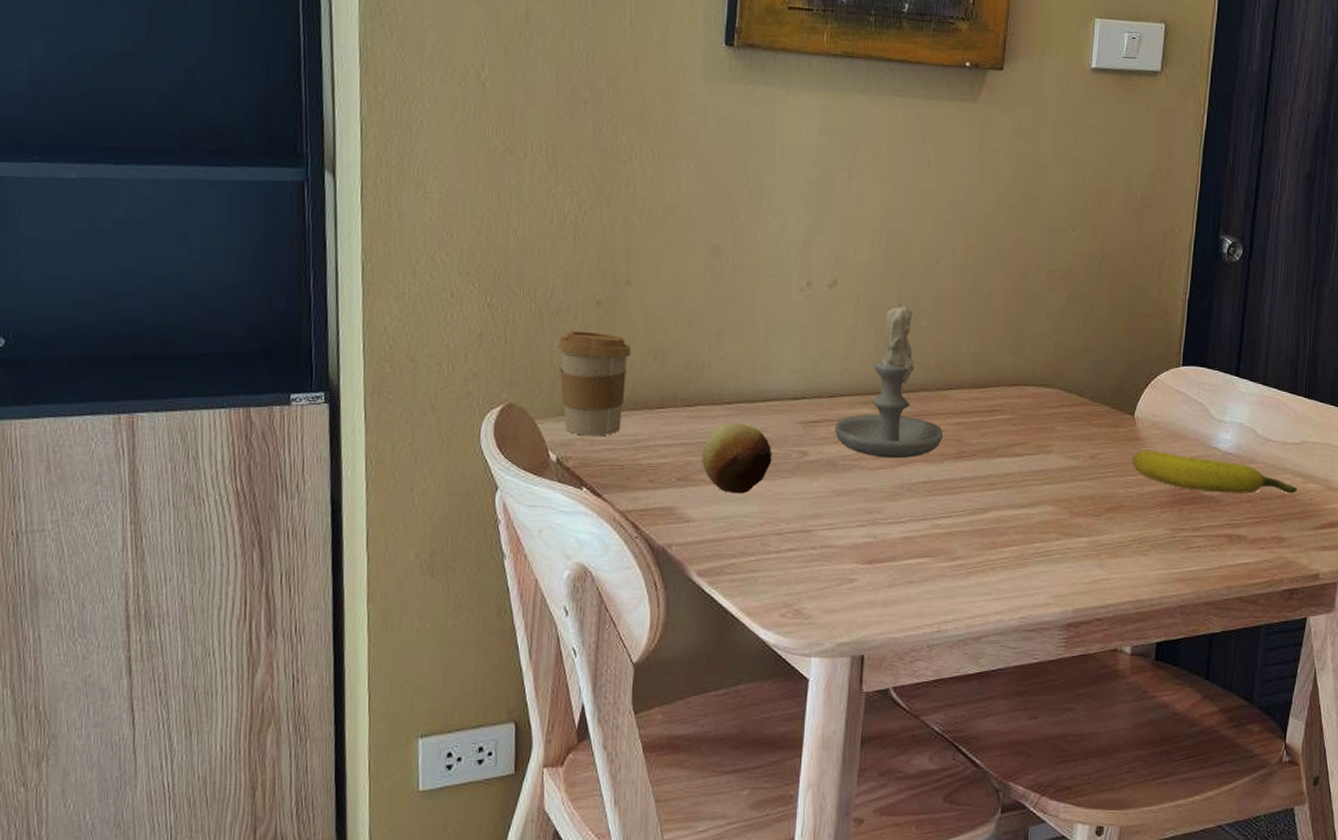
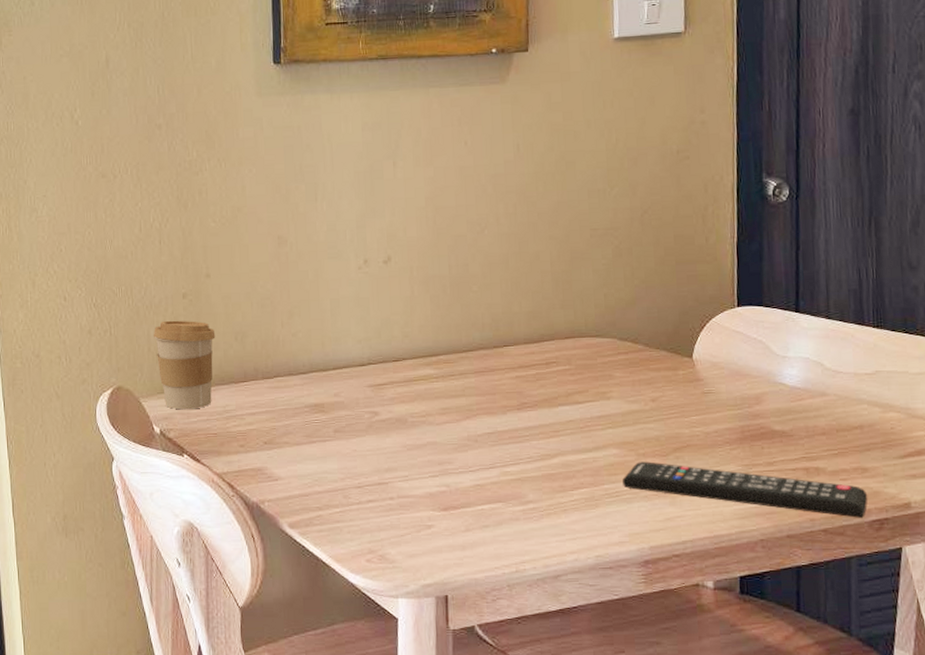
fruit: present [702,423,772,494] -> none [284,390,347,453]
candle: present [835,300,943,459] -> none [401,269,503,413]
remote control: none [1054,521,1282,588] -> present [623,461,868,519]
banana: present [1132,450,1298,494] -> none [694,389,876,427]

